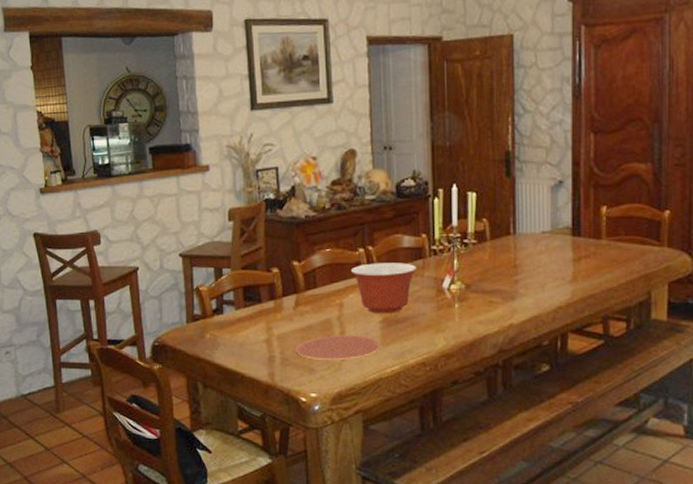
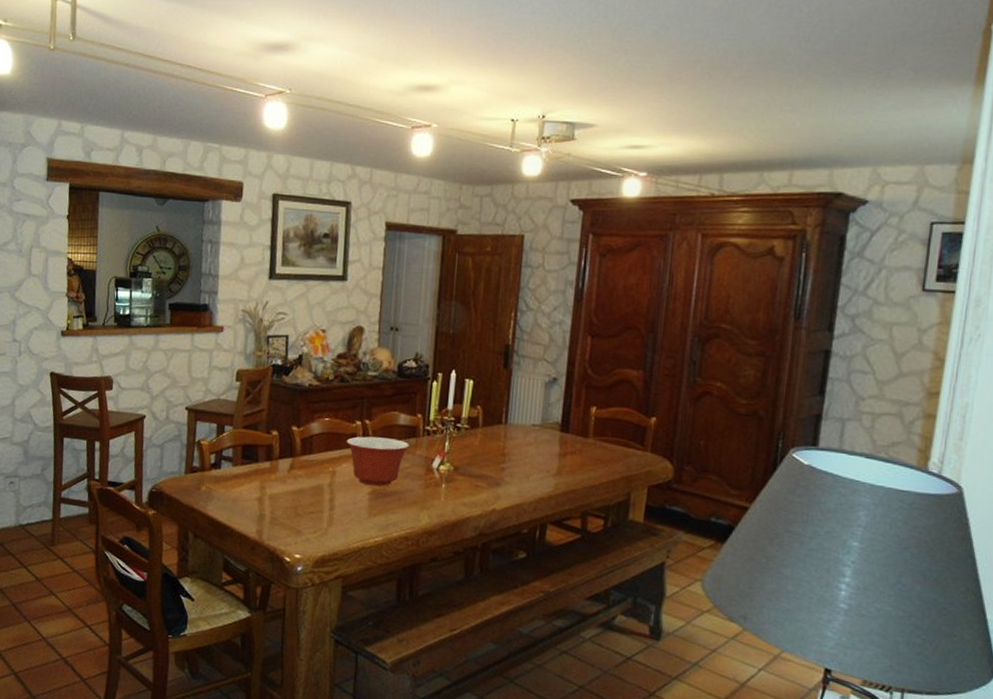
plate: present [295,334,382,359] -> none [285,500,368,526]

